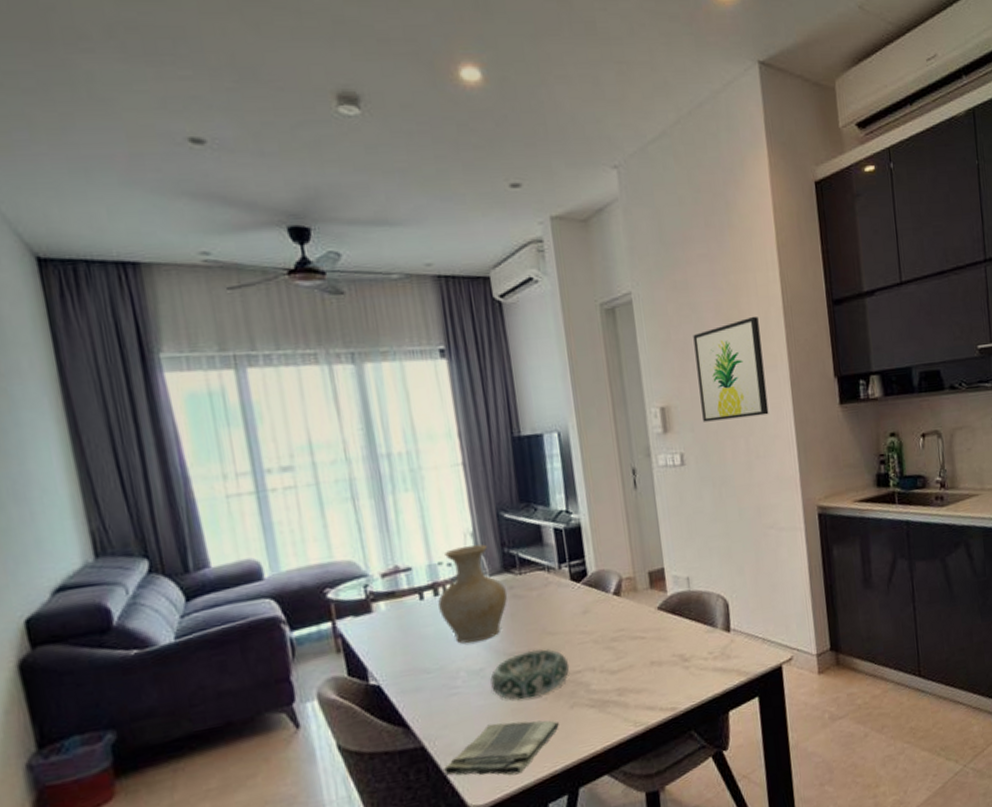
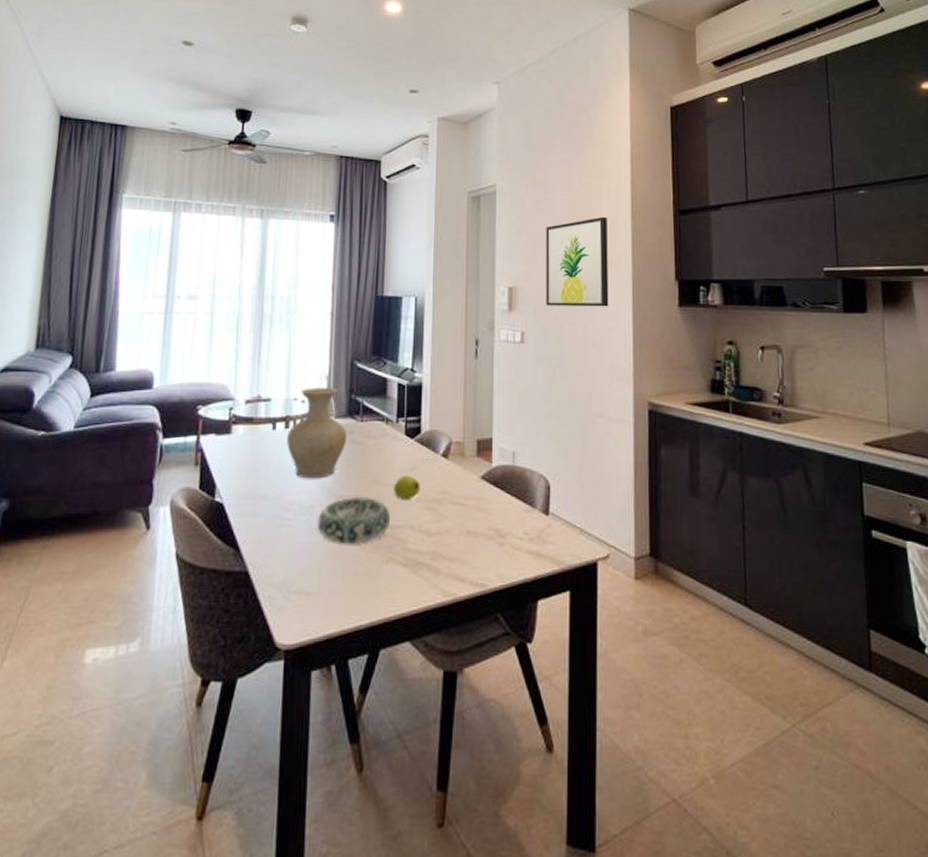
dish towel: present [442,720,559,776] -> none [260,562,372,621]
fruit: none [567,620,596,645] -> present [393,476,420,500]

